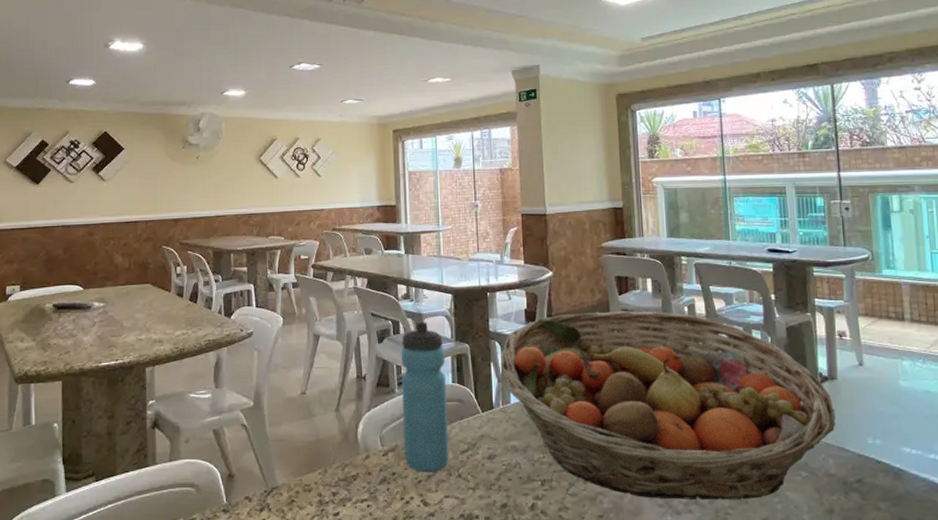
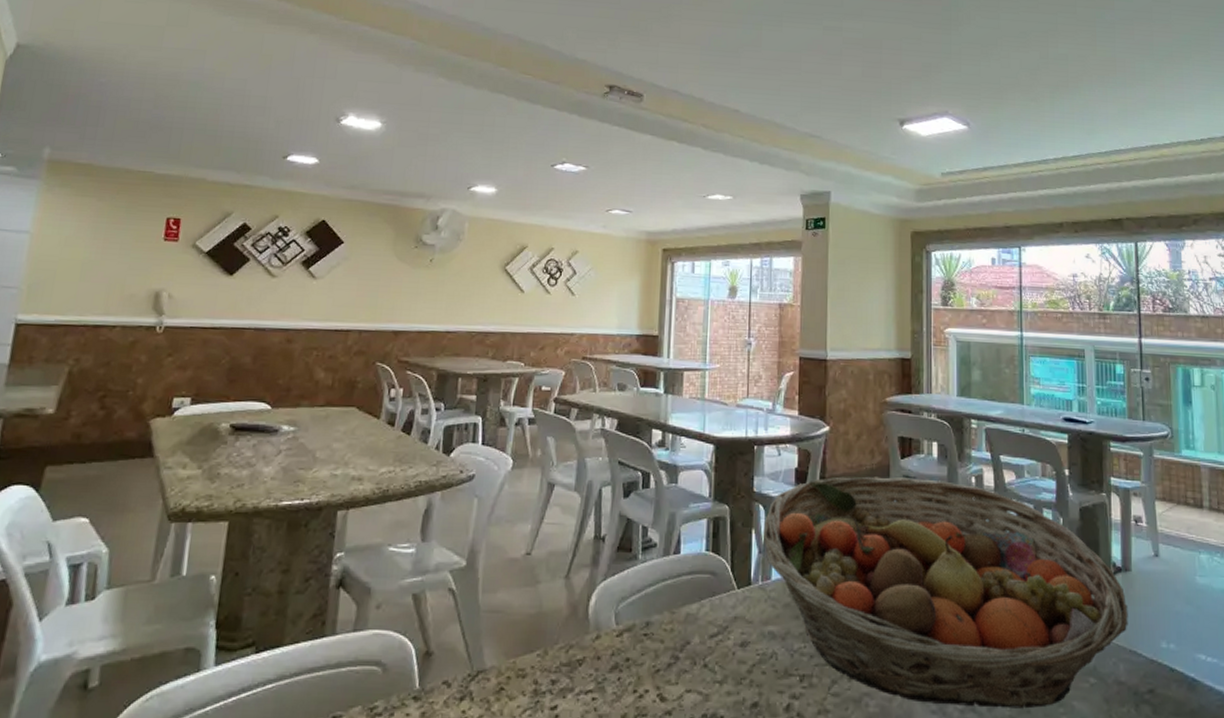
water bottle: present [401,322,449,473] -> none [642,475,700,661]

